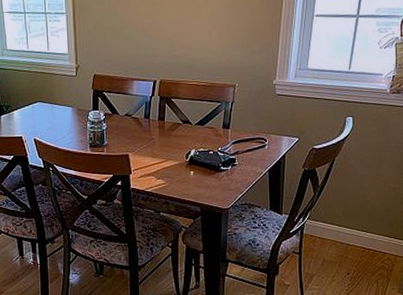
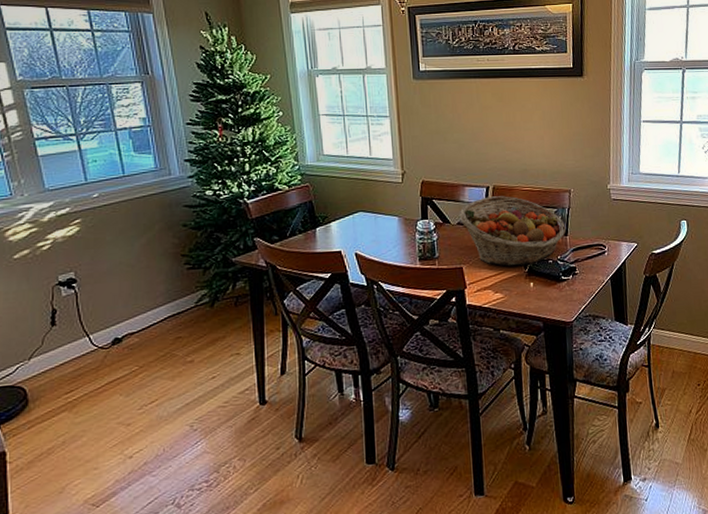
fruit basket: none [127,89,228,156] -> present [459,196,566,267]

